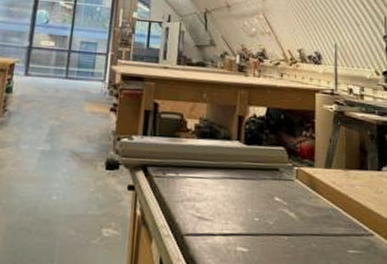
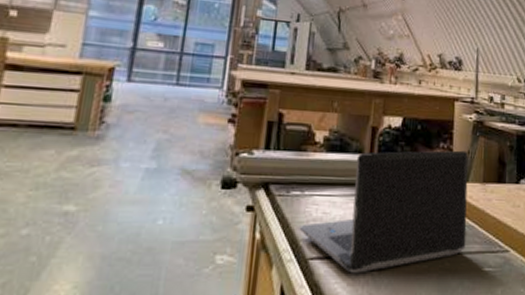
laptop computer: none [175,138,331,250] -> present [299,150,468,273]

